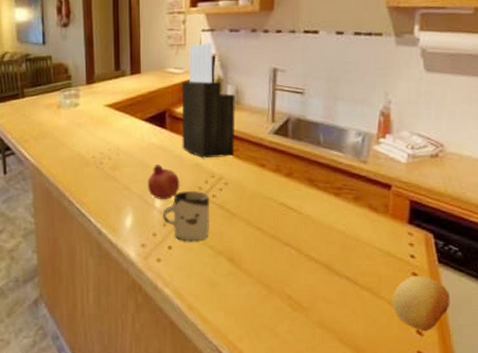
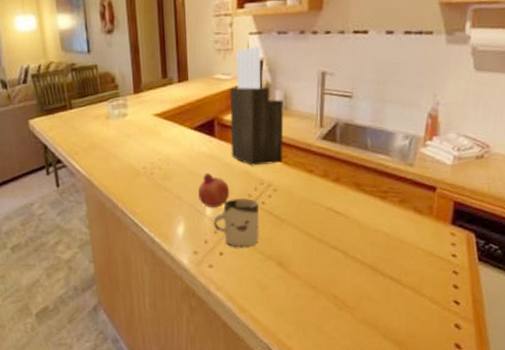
fruit: present [391,275,451,332] -> none [432,273,489,326]

